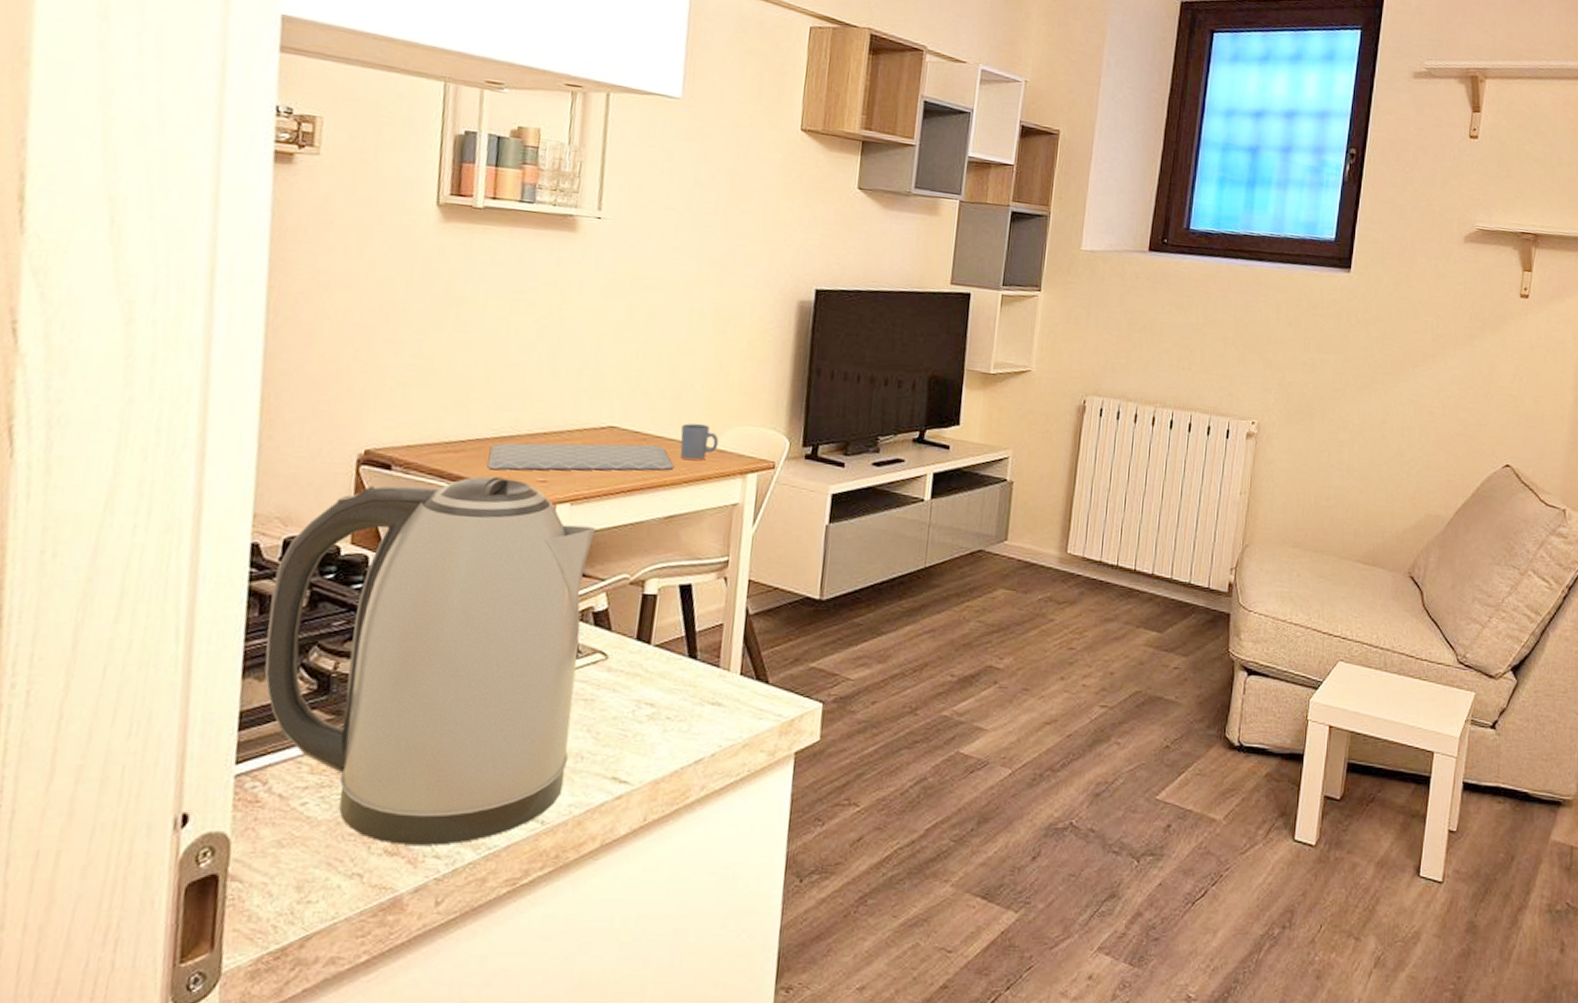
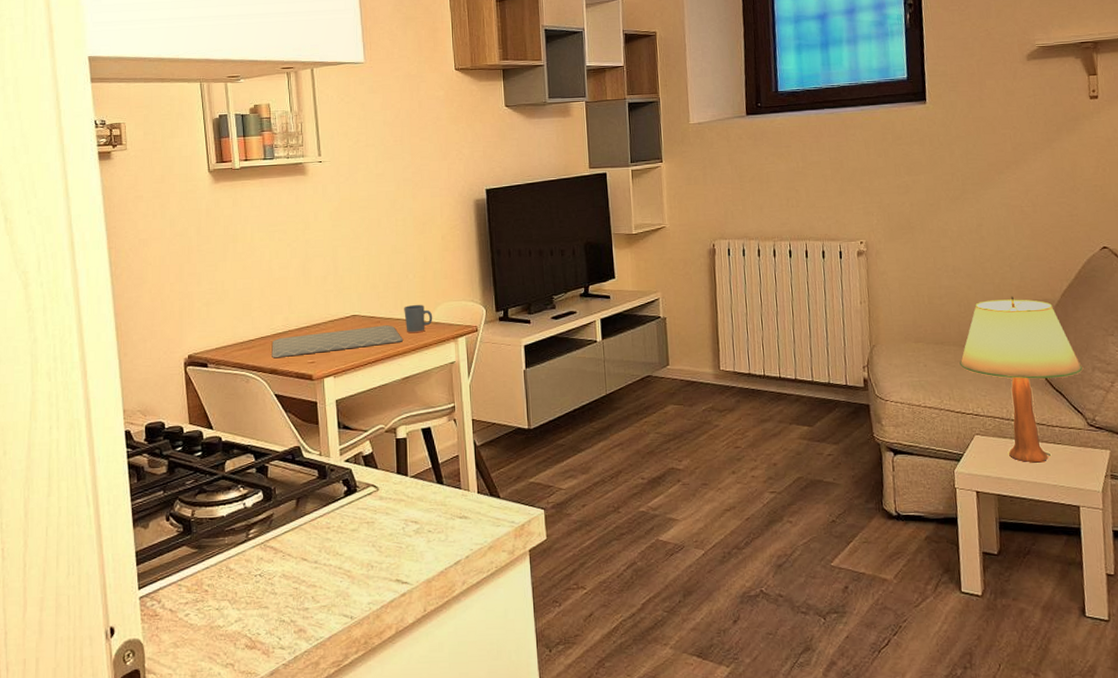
kettle: present [264,476,596,845] -> none [144,363,363,640]
table lamp: none [1336,507,1463,699] -> present [959,296,1083,463]

